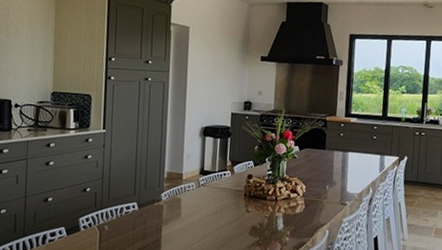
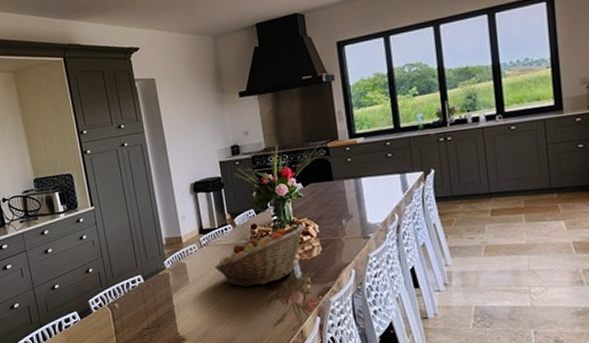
fruit basket: none [207,181,294,231] -> present [214,223,305,287]

